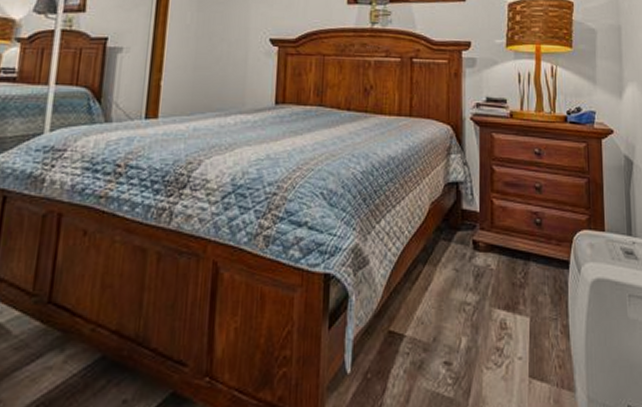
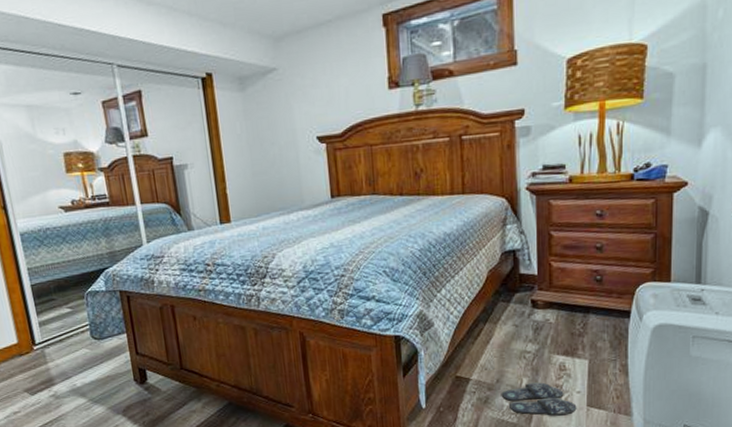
slippers: none [437,343,518,389] -> present [501,382,577,416]

